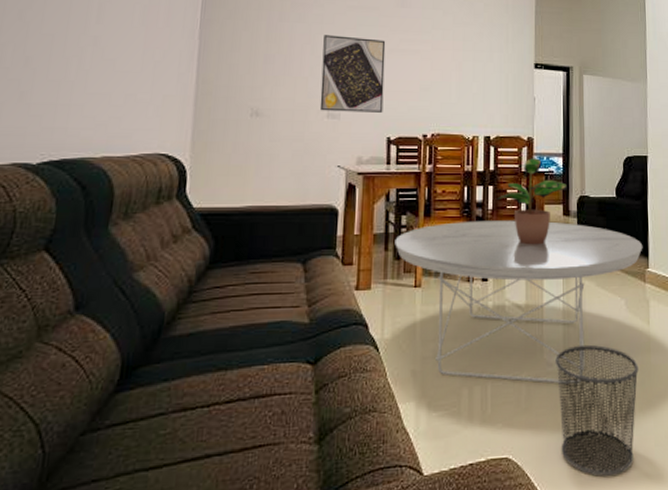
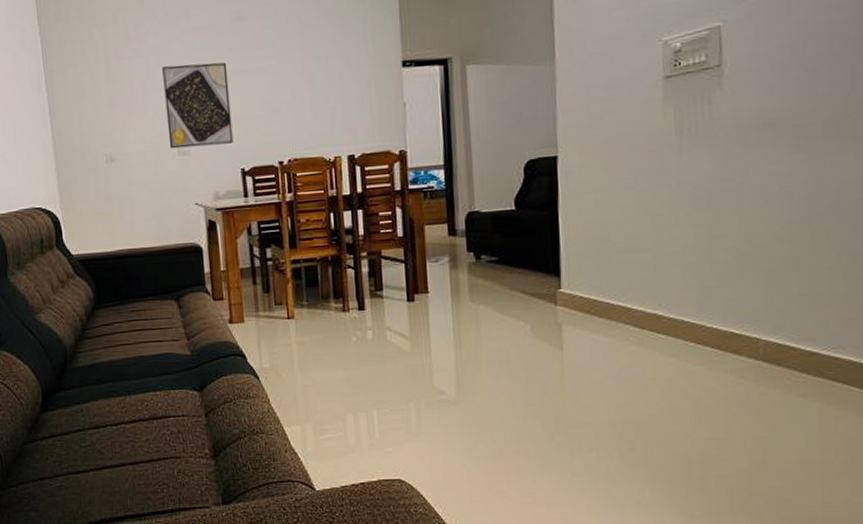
coffee table: present [395,220,643,385] -> none [262,243,553,413]
potted plant: present [496,158,568,245] -> none [367,173,453,271]
waste bin: present [554,344,639,477] -> none [446,372,550,502]

